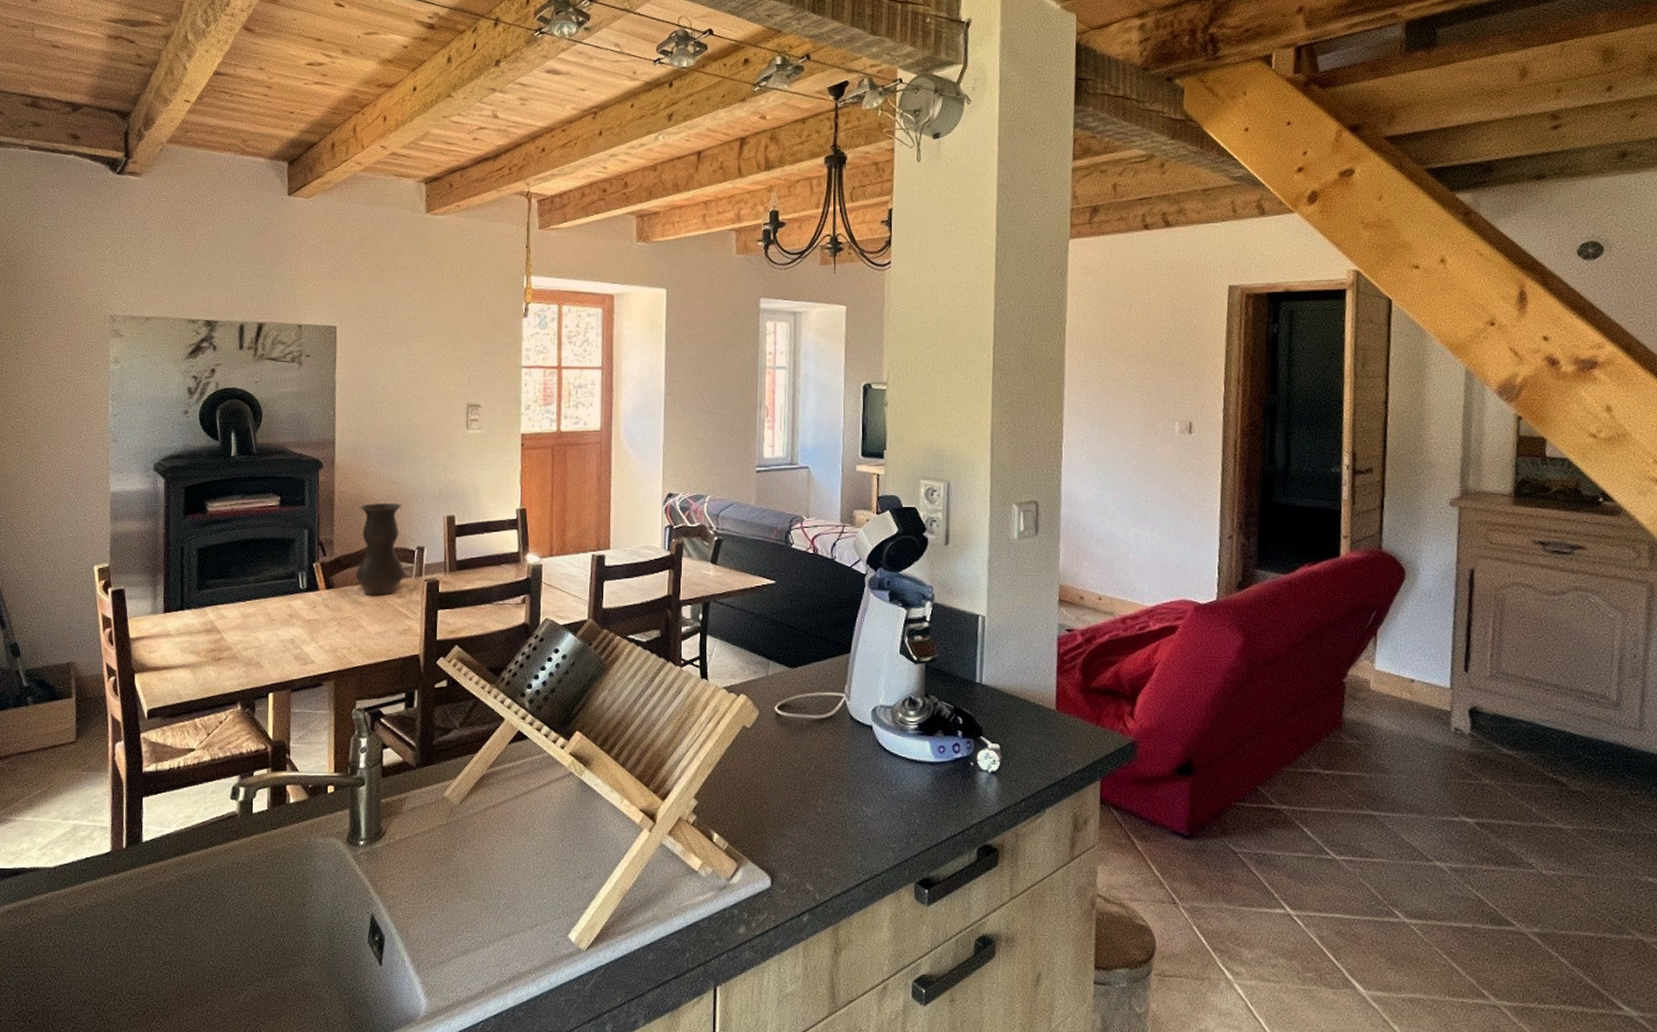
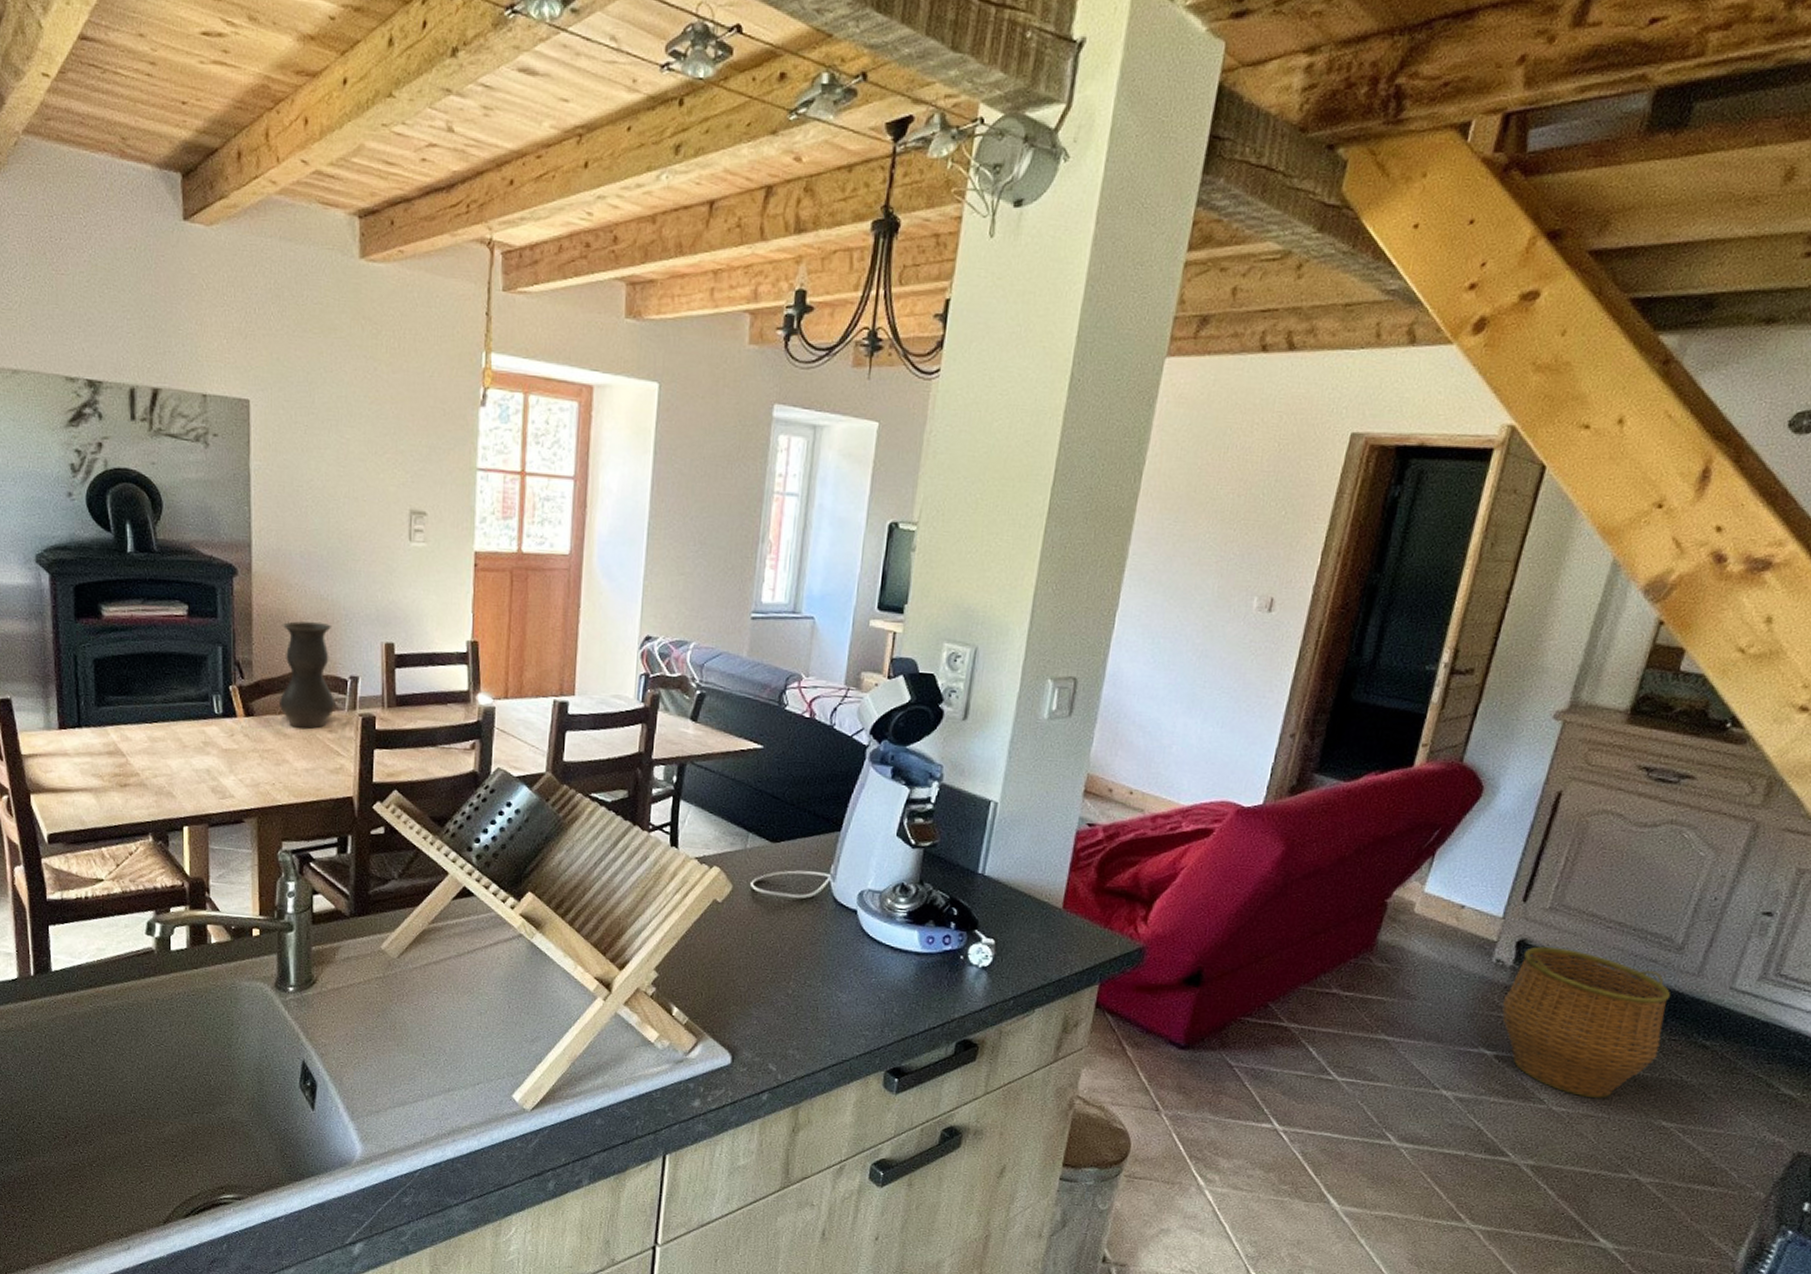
basket: none [1470,713,1626,858] -> present [1502,946,1671,1098]

